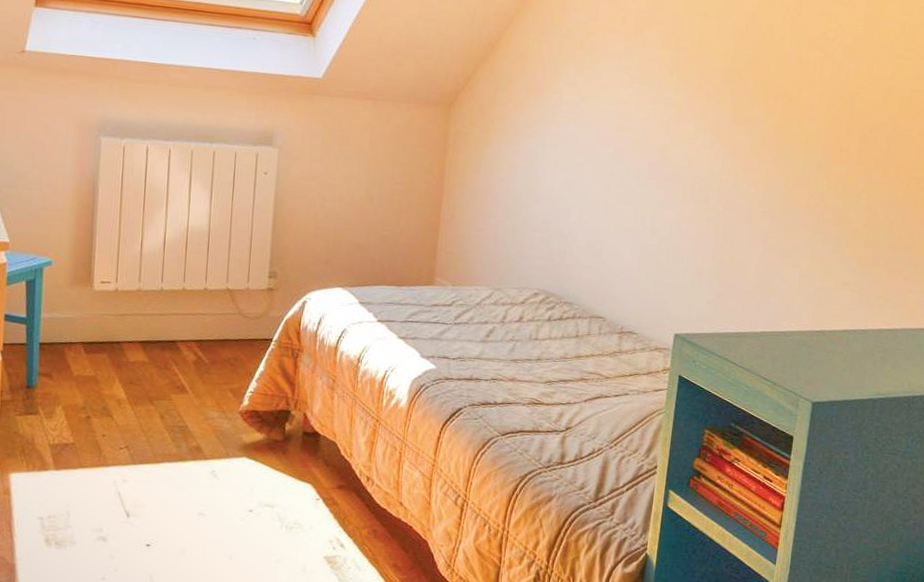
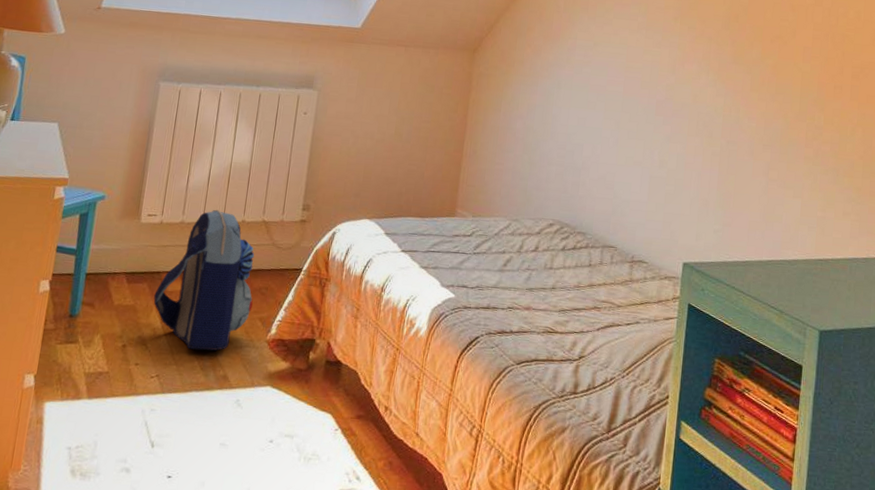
backpack: none [115,276,222,423] -> present [153,209,255,351]

